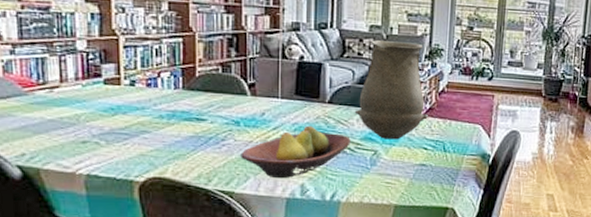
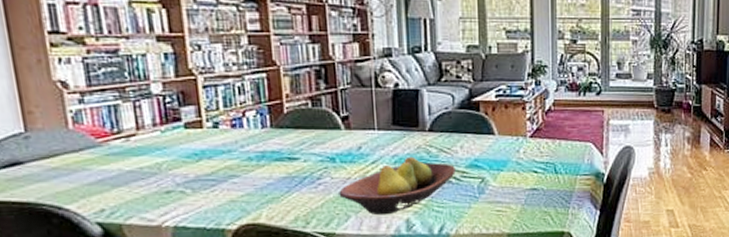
vase: present [354,40,428,140] -> none [457,61,536,165]

